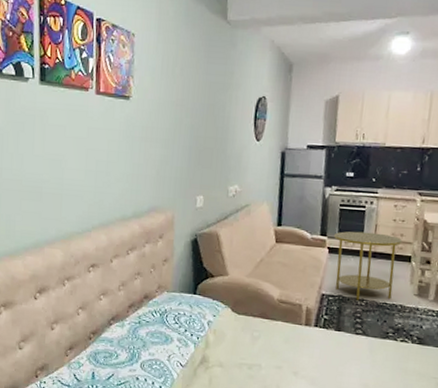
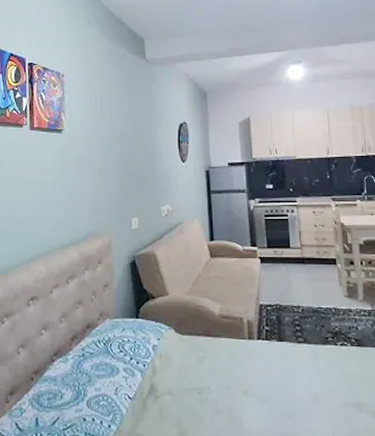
side table: present [333,231,403,300] -> none [263,239,326,307]

